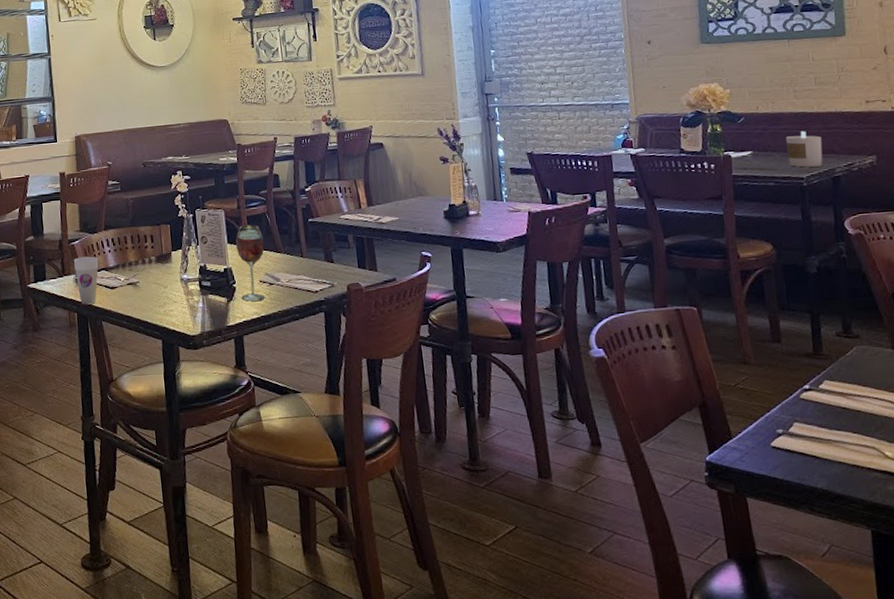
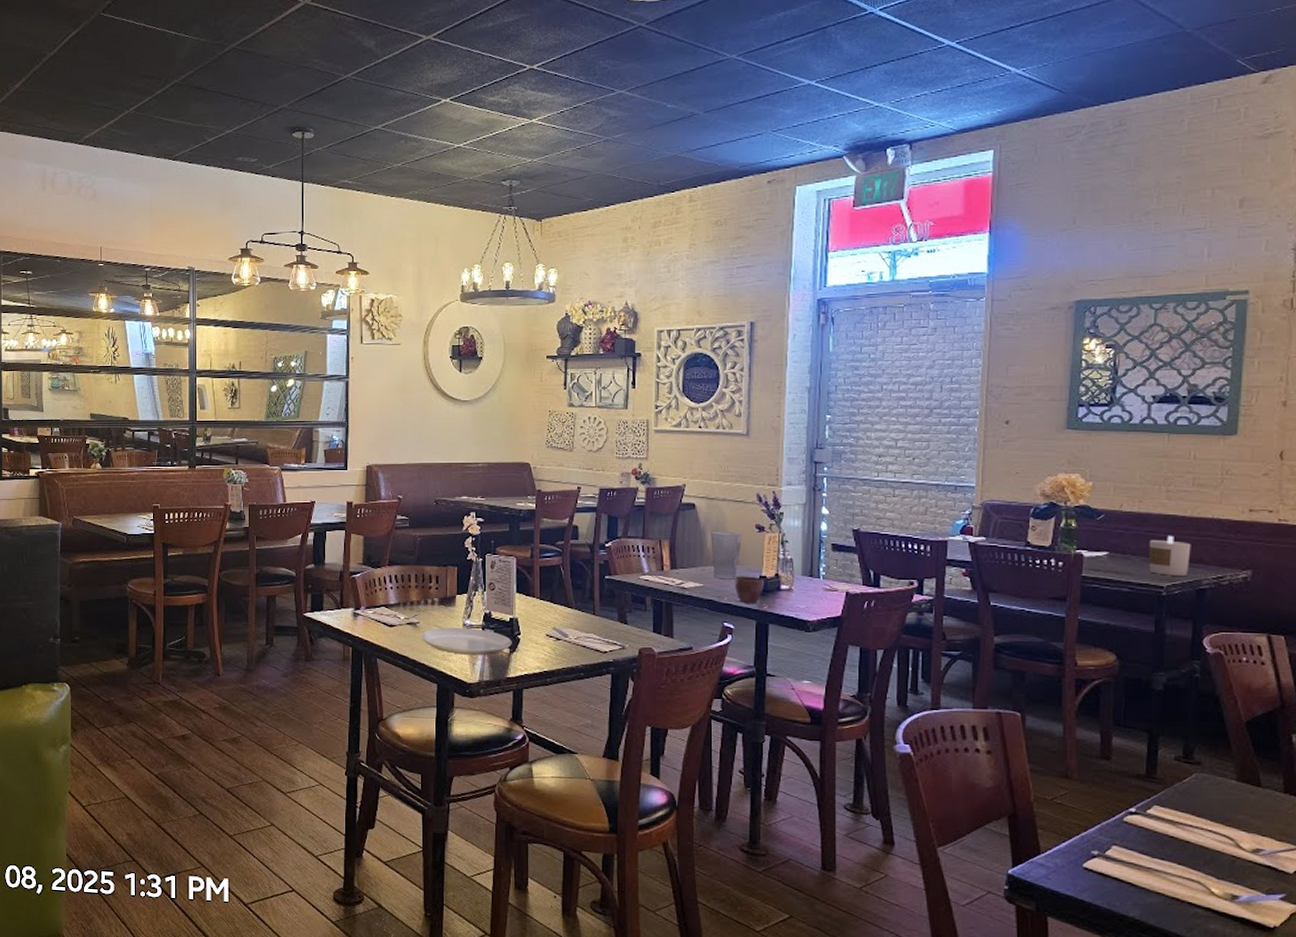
cup: present [73,256,99,305] -> none [353,591,379,640]
plate: none [142,282,229,309] -> present [422,627,512,656]
wineglass: present [236,224,265,301] -> none [524,575,555,655]
cup: none [400,165,430,211] -> present [711,531,743,580]
cup: none [426,205,454,231] -> present [734,576,765,603]

